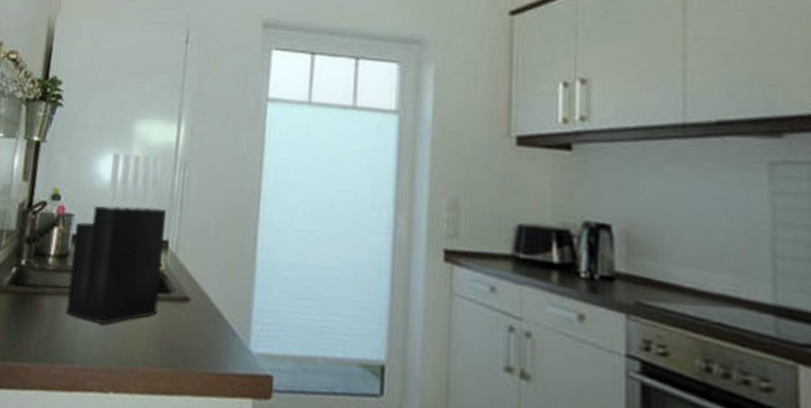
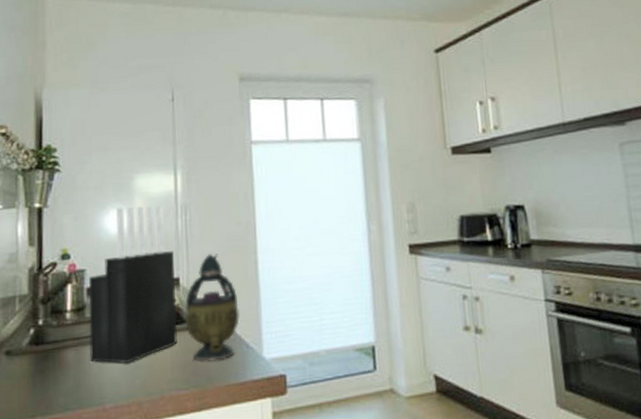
teapot: none [168,219,230,343] -> present [185,253,240,362]

